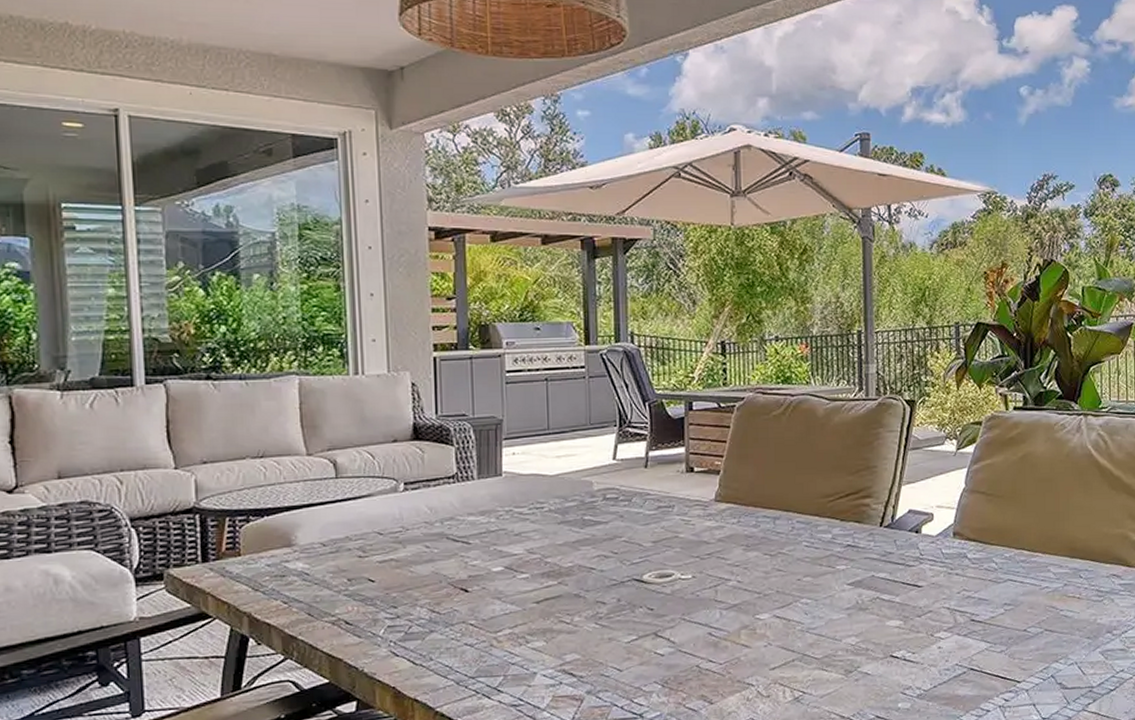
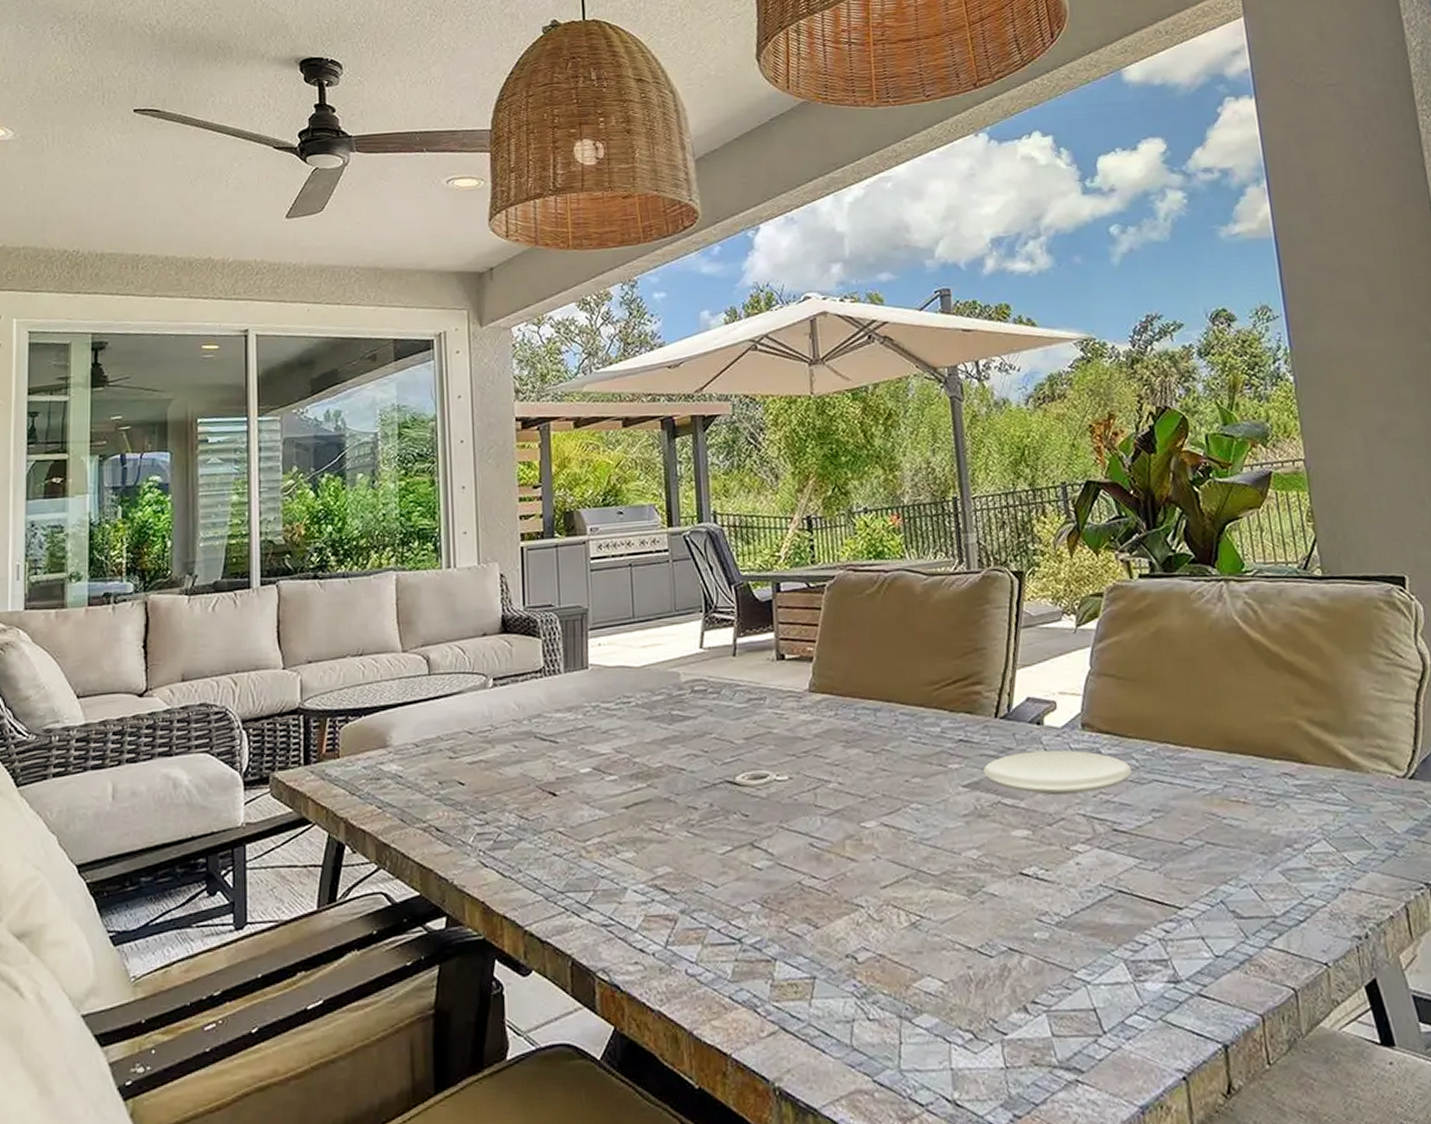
plate: none [867,554,991,592] -> present [984,750,1132,795]

